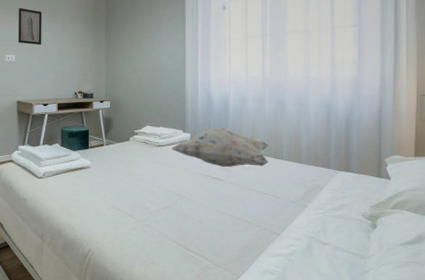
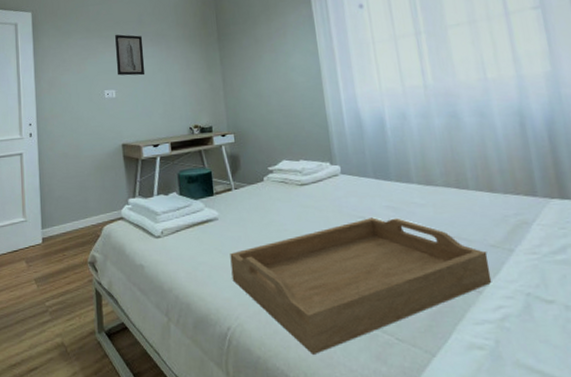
serving tray: none [96,175,288,273] -> present [230,217,492,356]
decorative pillow: present [172,126,269,167] -> none [319,153,450,205]

